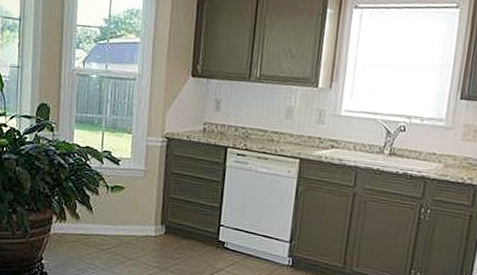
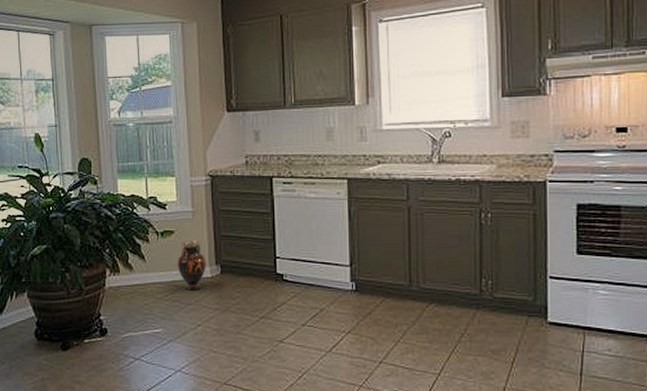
vase: none [123,197,152,247] -> present [177,240,206,291]

